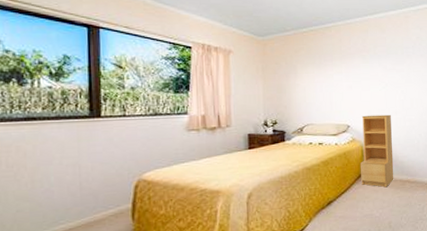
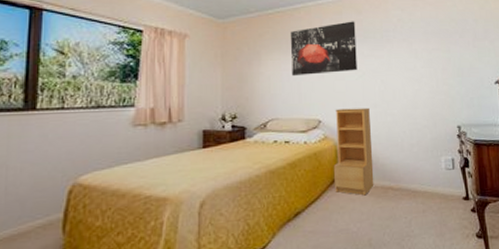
wall art: none [322,39,381,88] -> present [290,21,357,77]

